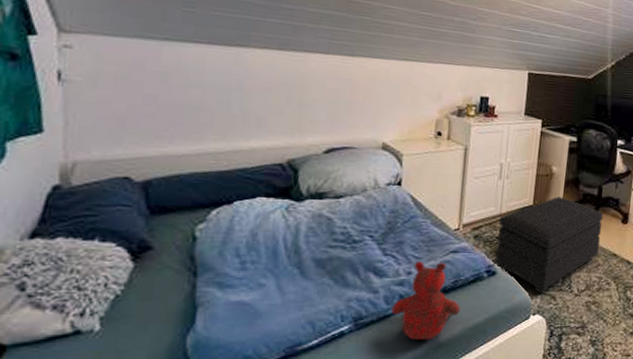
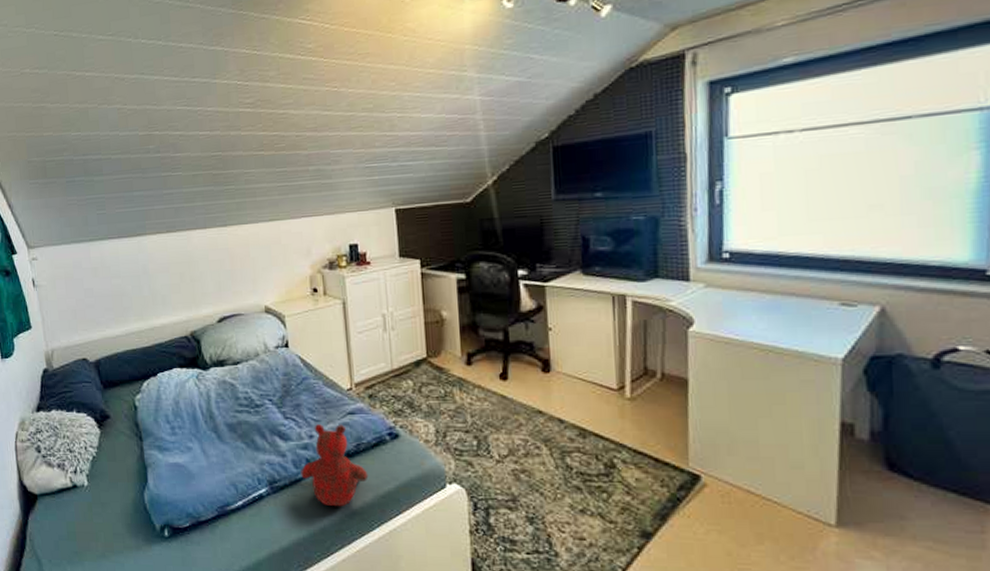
footstool: present [495,197,604,293] -> none [393,345,517,459]

